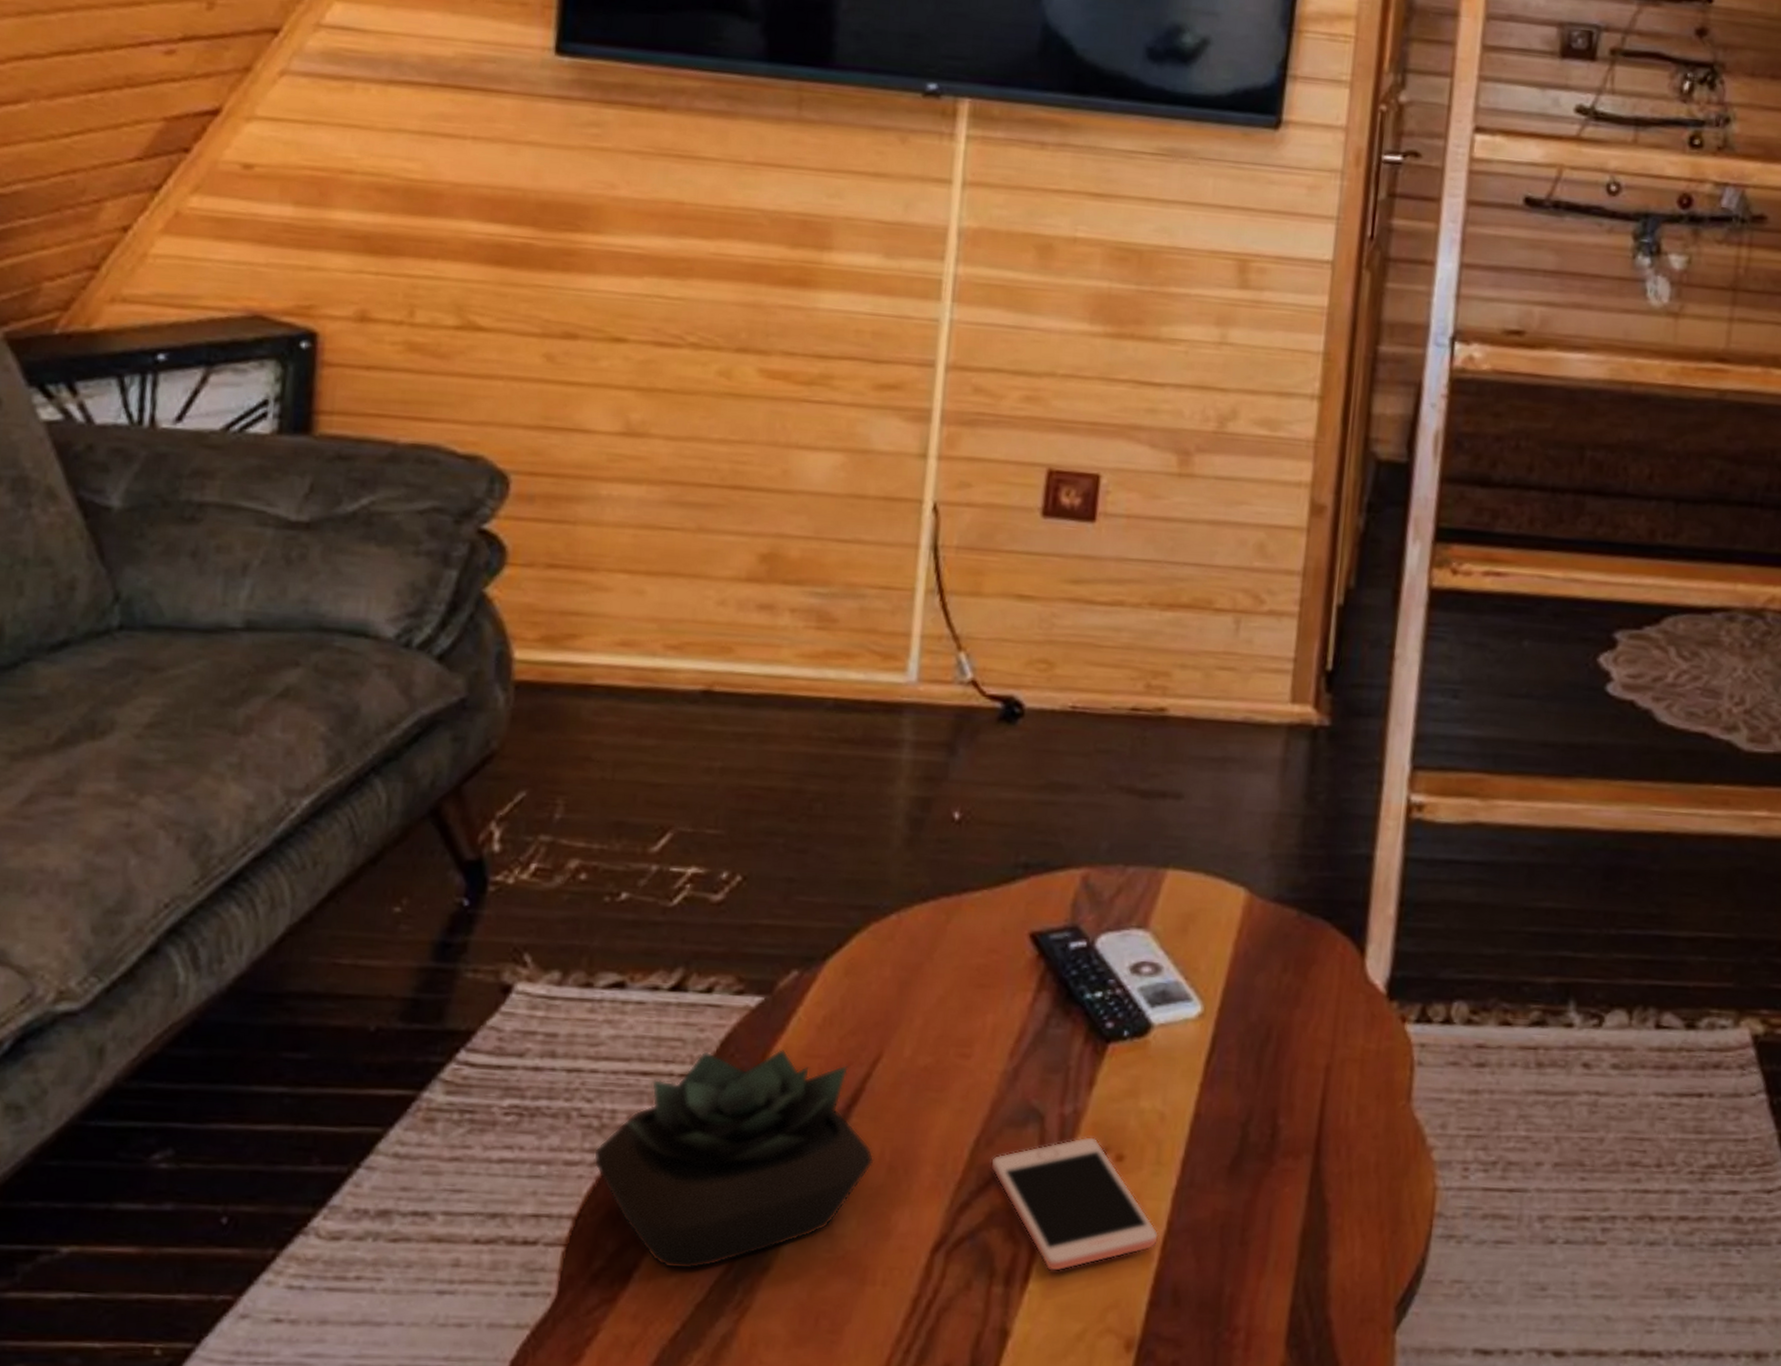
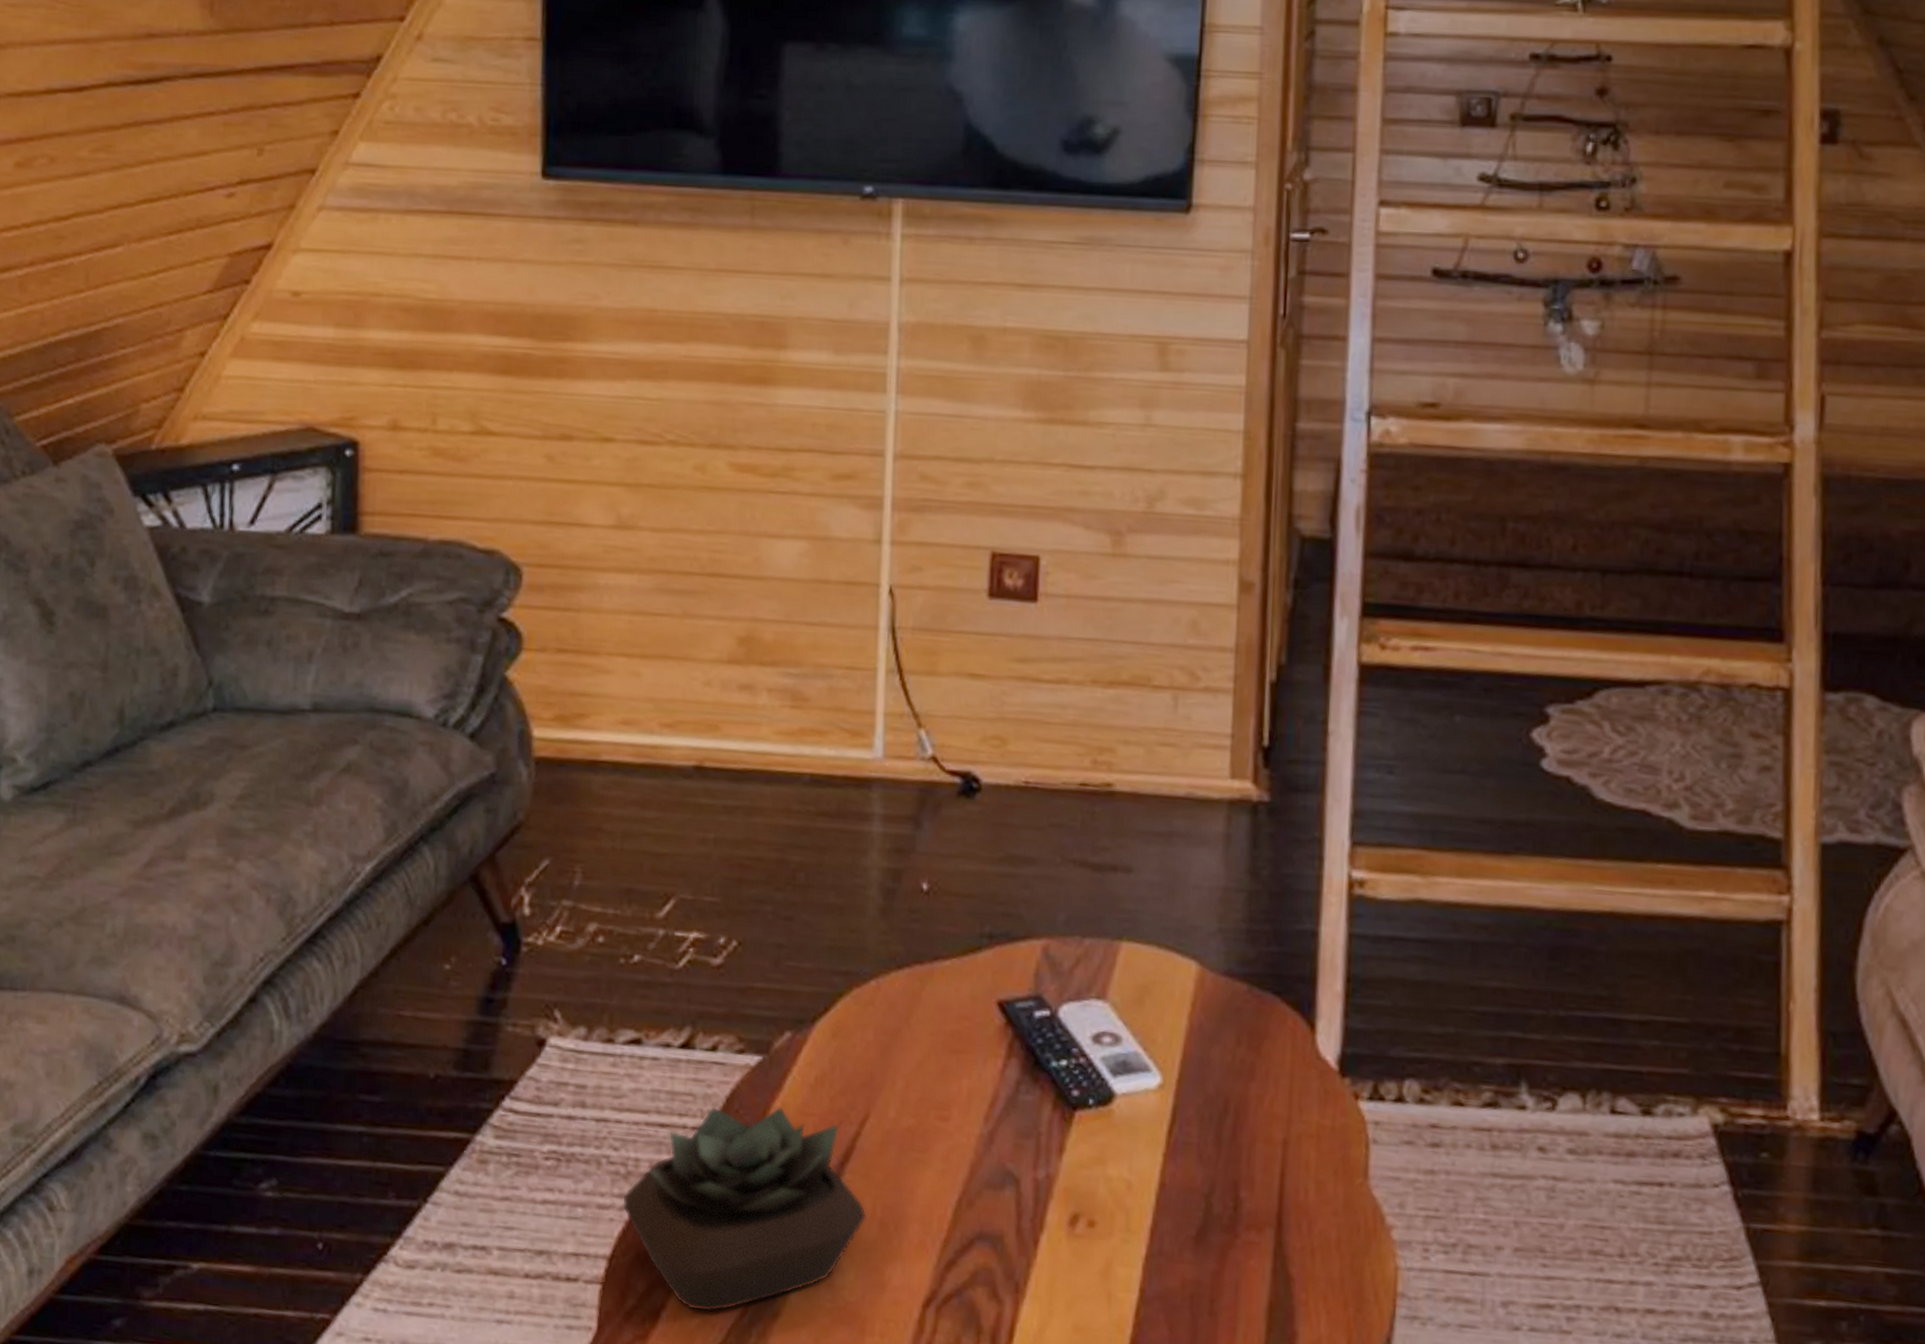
cell phone: present [990,1136,1159,1272] -> none [972,1201,1132,1333]

